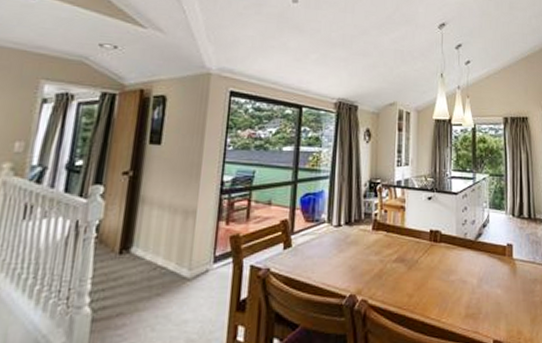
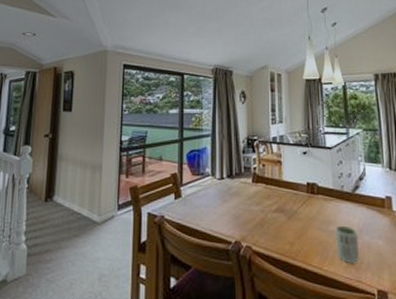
cup: none [456,274,479,314] -> present [335,225,360,263]

